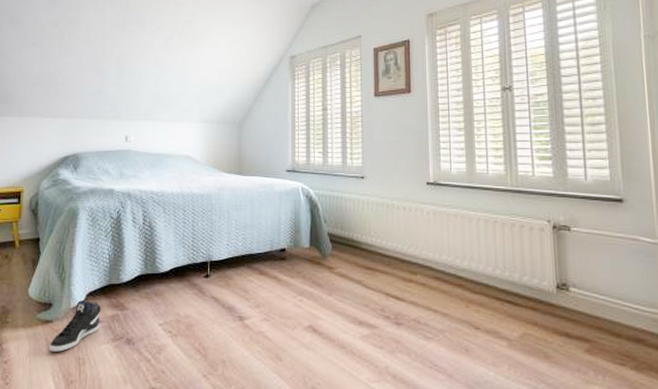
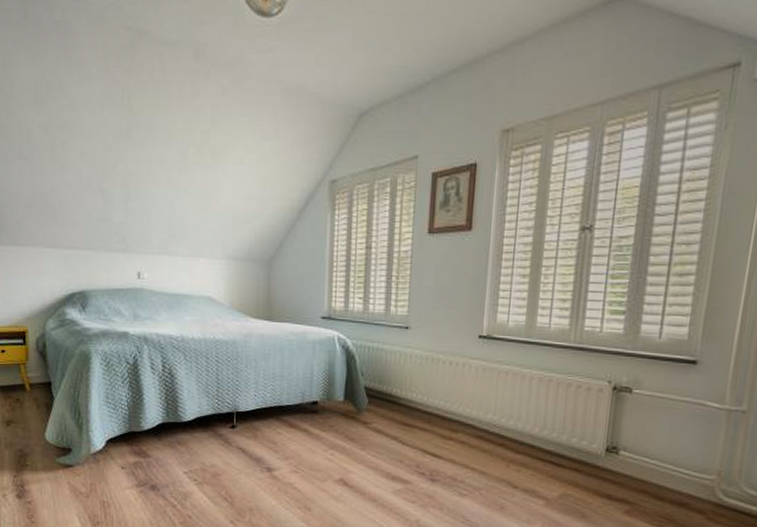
sneaker: present [49,300,101,352] -> none [72,446,123,495]

